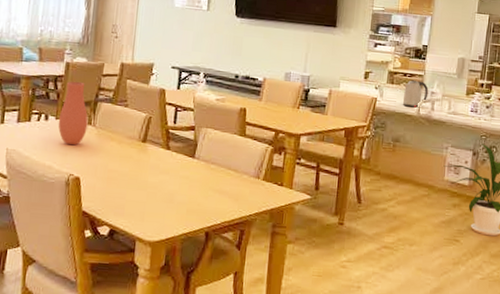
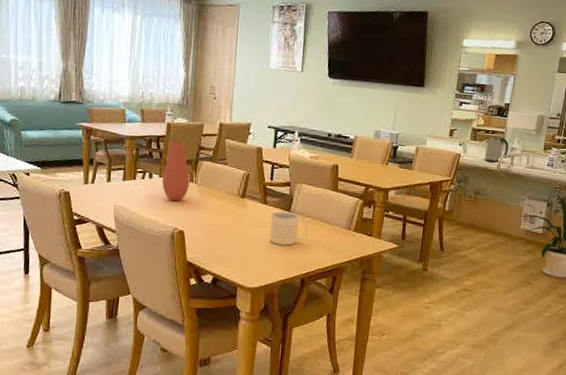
mug: none [172,157,213,195] -> present [269,211,308,246]

